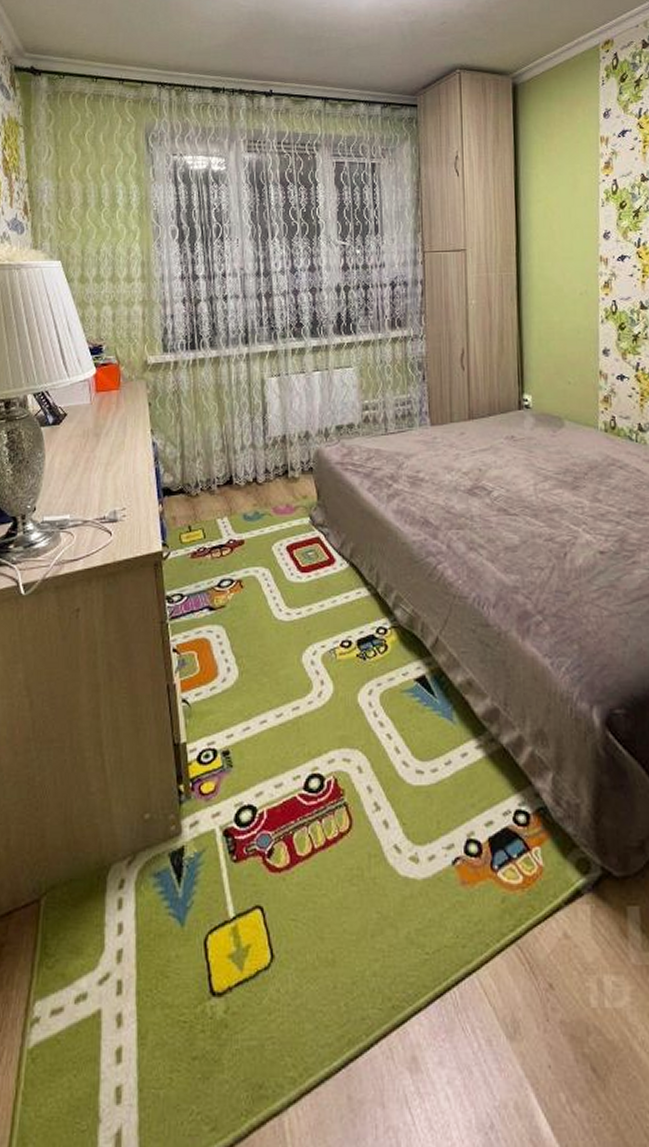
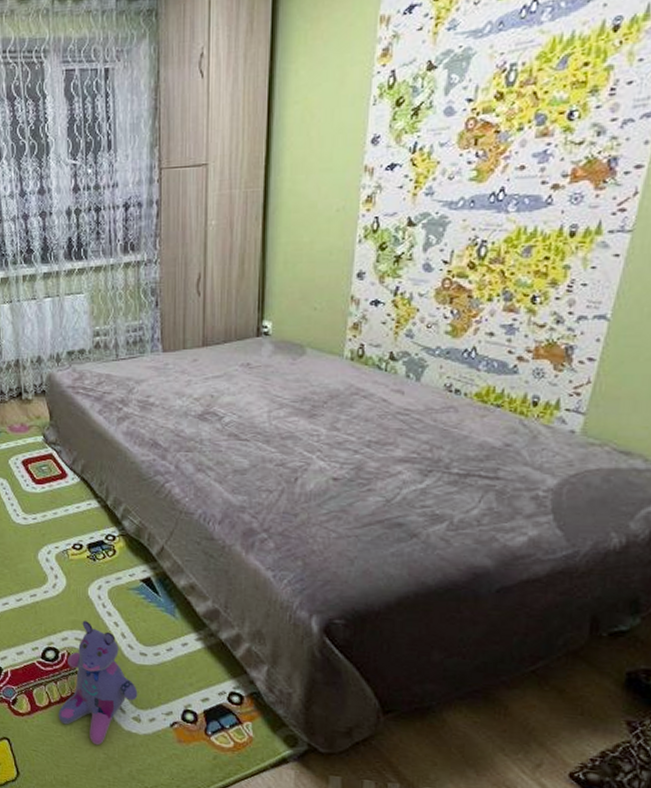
toy: none [322,735,415,902] -> present [58,621,138,746]

